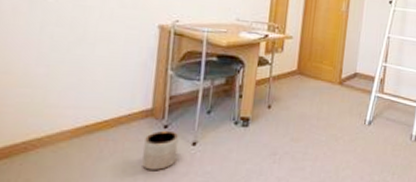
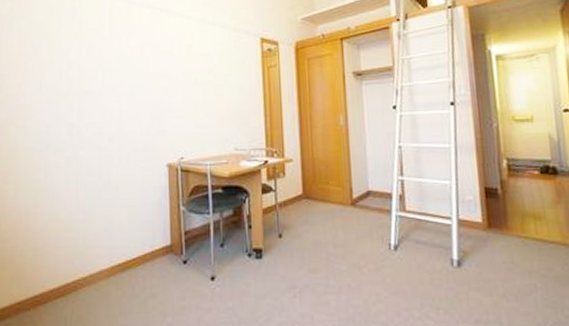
planter: present [142,130,179,170] -> none [168,266,199,306]

